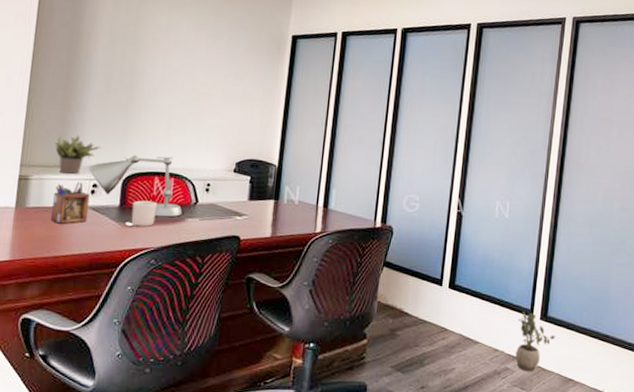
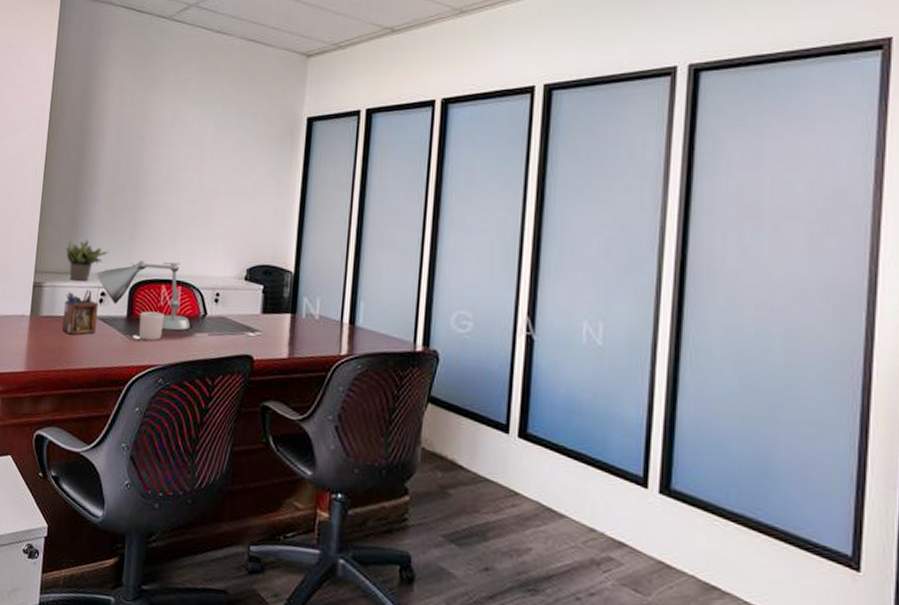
potted plant: present [515,312,556,371] -> none [621,479,686,567]

